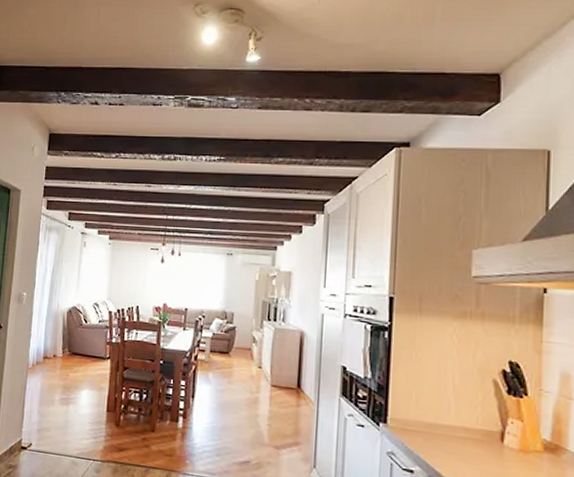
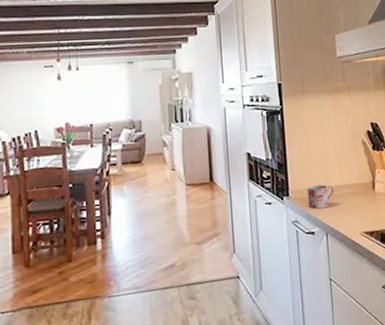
mug: none [409,417,446,448] -> present [307,184,334,209]

